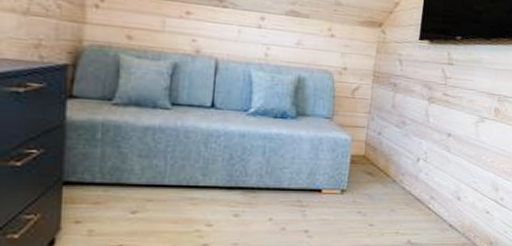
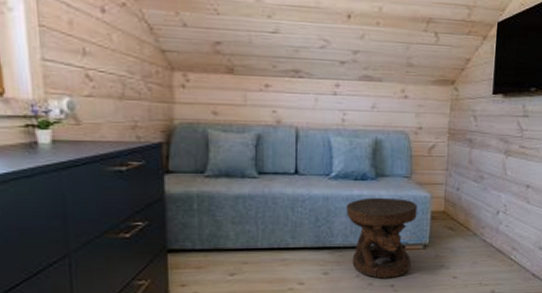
side table: none [263,137,337,223] -> present [346,197,417,279]

